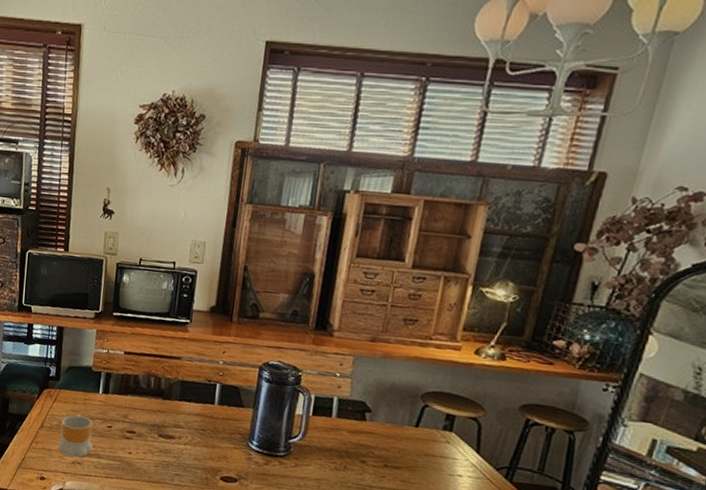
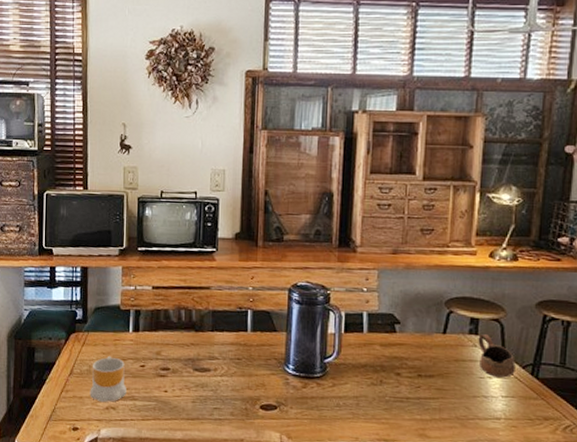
cup: none [450,431,490,478] -> present [478,334,516,378]

